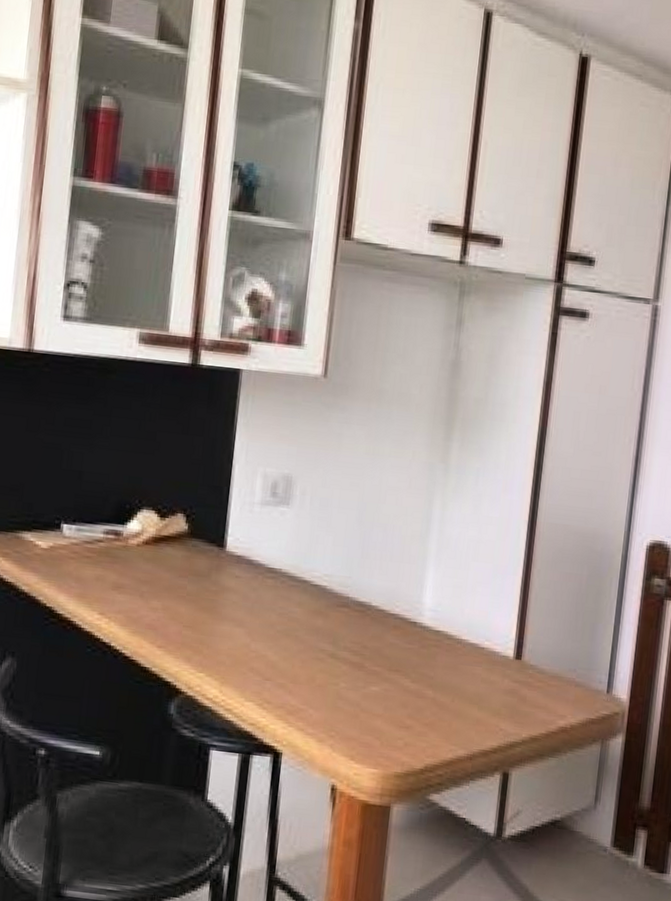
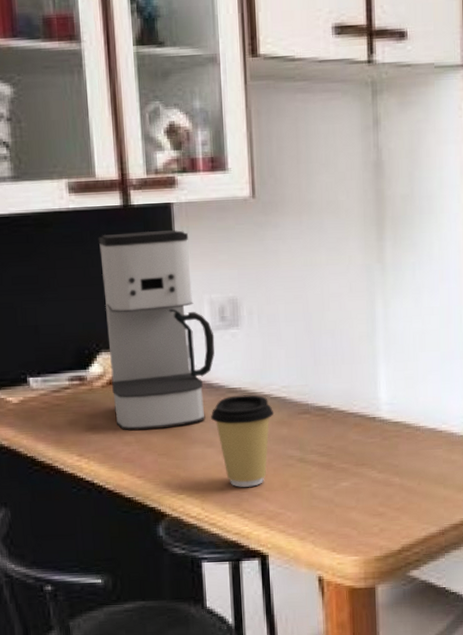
coffee maker: none [145,390,263,600] -> present [98,229,215,431]
coffee cup: none [245,576,312,676] -> present [211,395,274,487]

